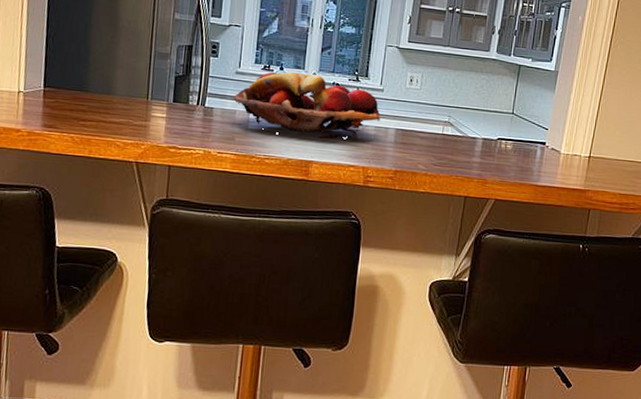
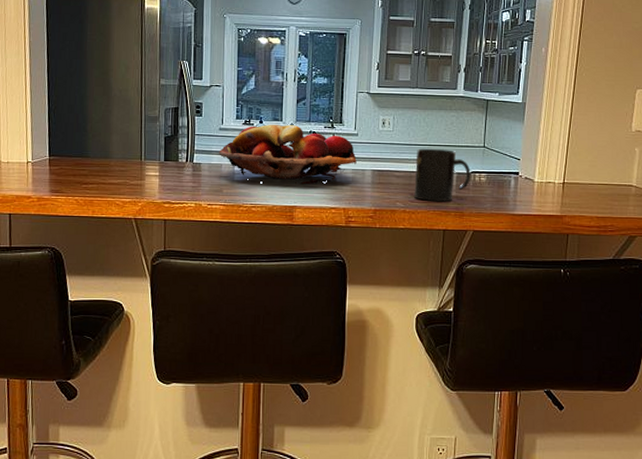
mug: none [437,110,497,167] -> present [414,148,471,201]

